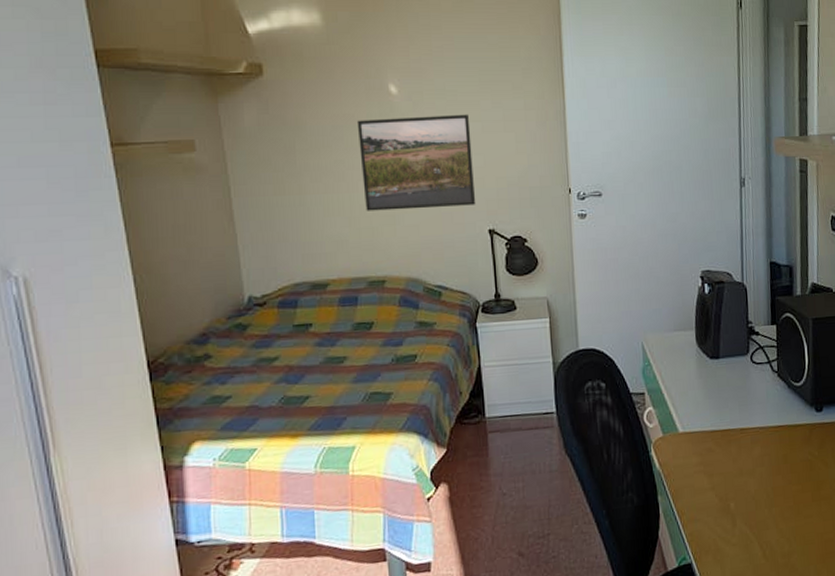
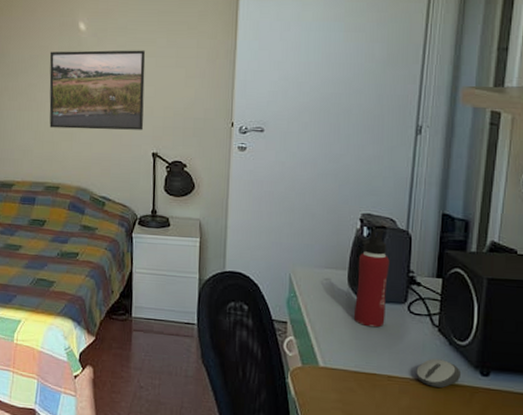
water bottle: none [703,284,733,384] -> present [354,229,390,328]
computer mouse: none [763,403,801,431] -> present [416,358,462,388]

